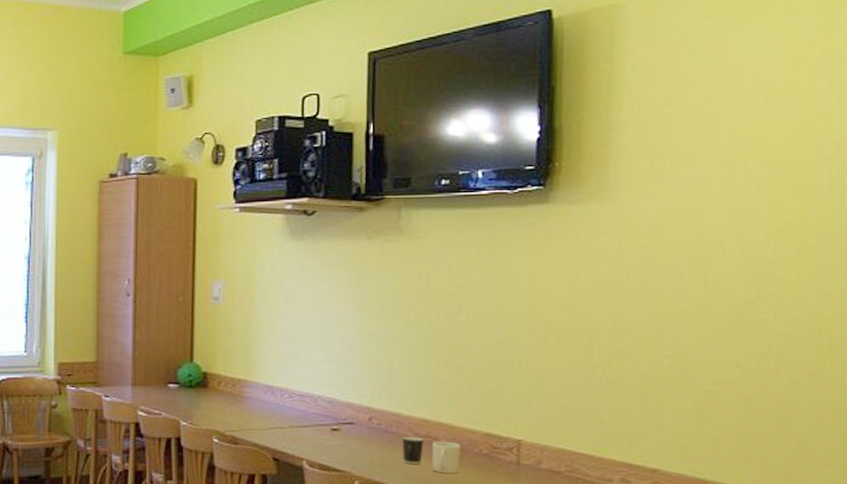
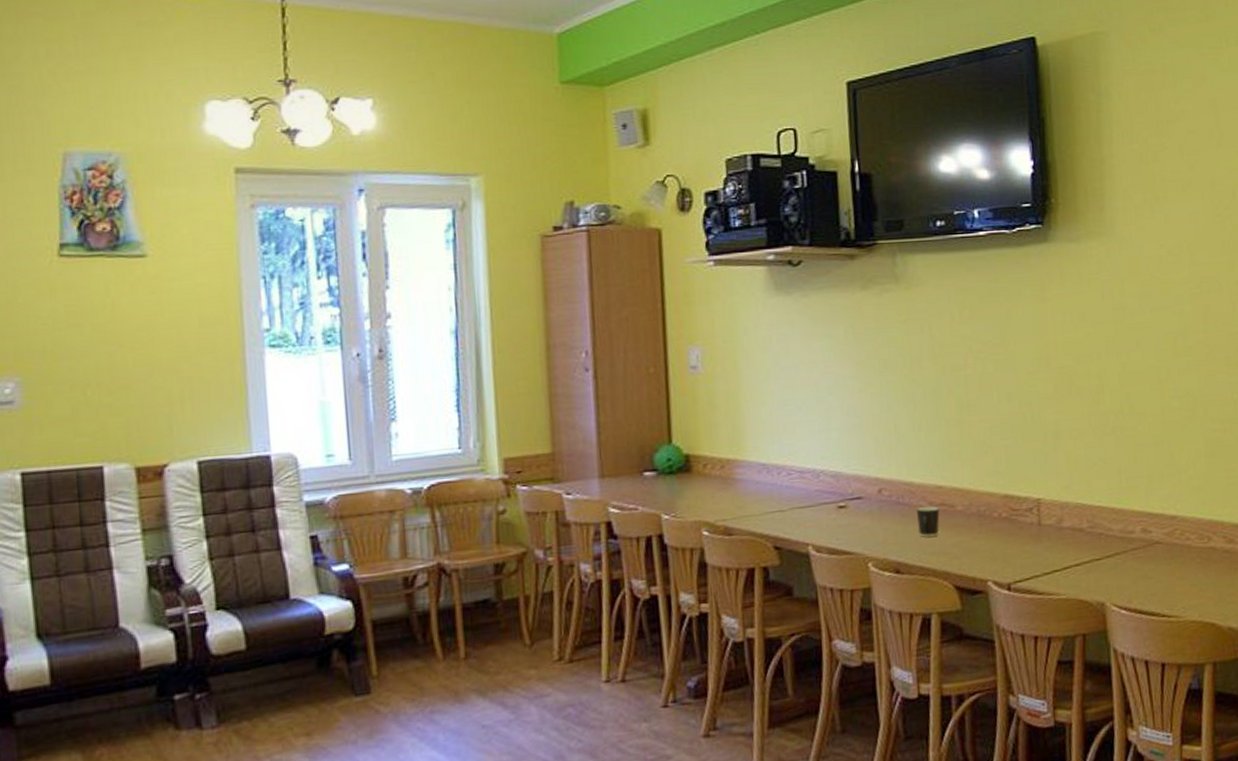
mug: present [431,441,461,474] -> none [948,507,980,544]

